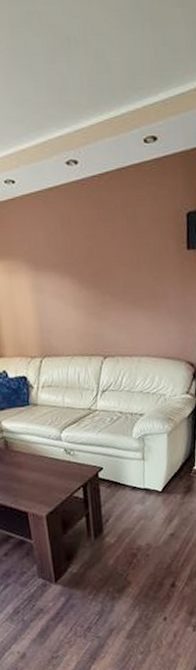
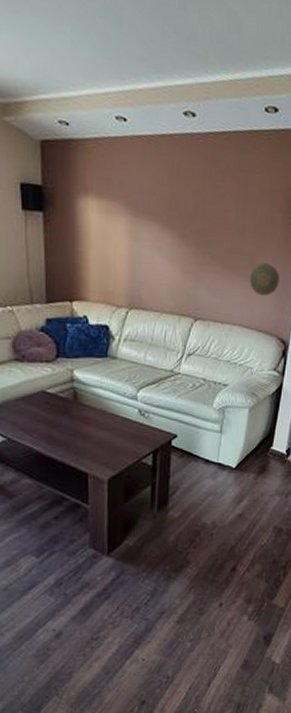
decorative plate: none [151,291,181,324] -> present [250,263,280,296]

